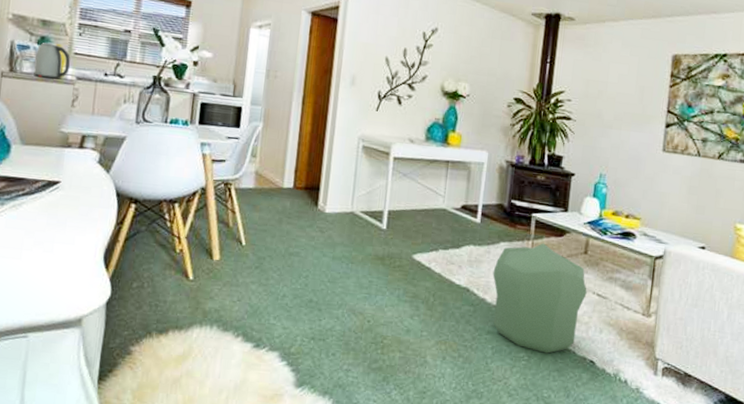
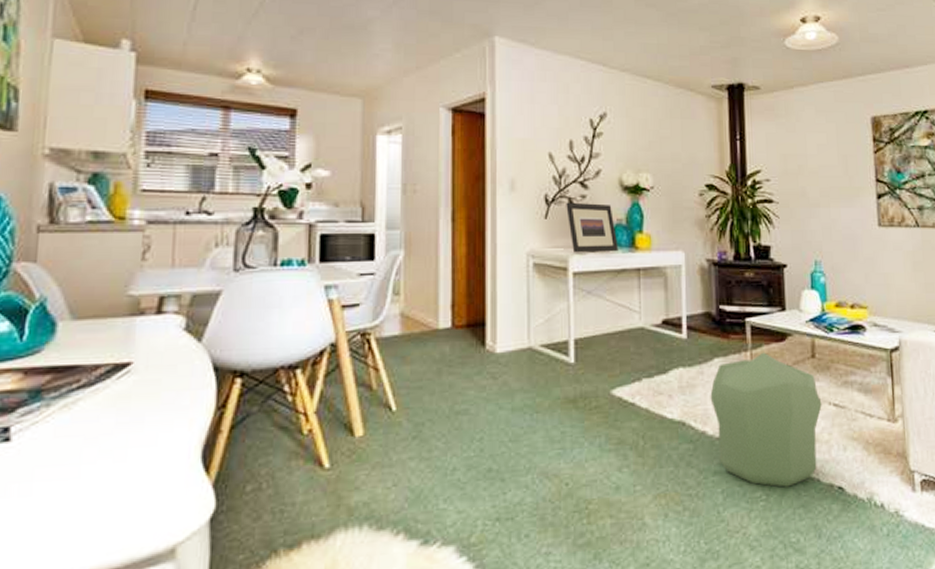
kettle: present [33,42,71,81] -> none [84,180,136,228]
picture frame: none [394,99,434,145] -> present [566,202,619,253]

